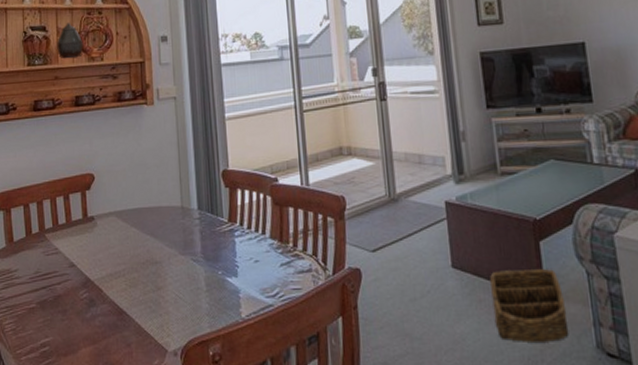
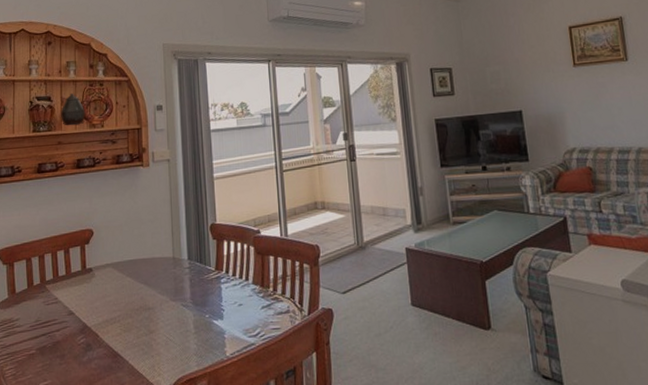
basket: present [490,268,569,342] -> none [444,304,511,369]

